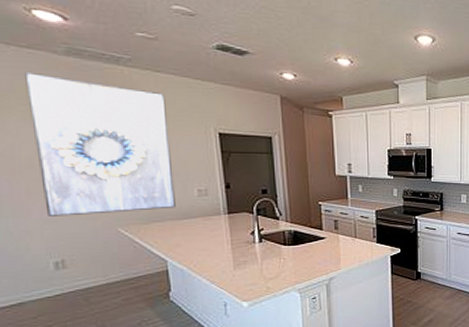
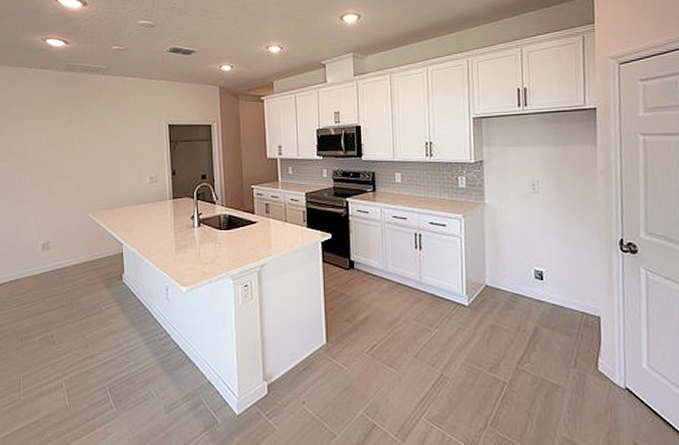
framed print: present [25,73,176,216] -> none [37,87,132,204]

